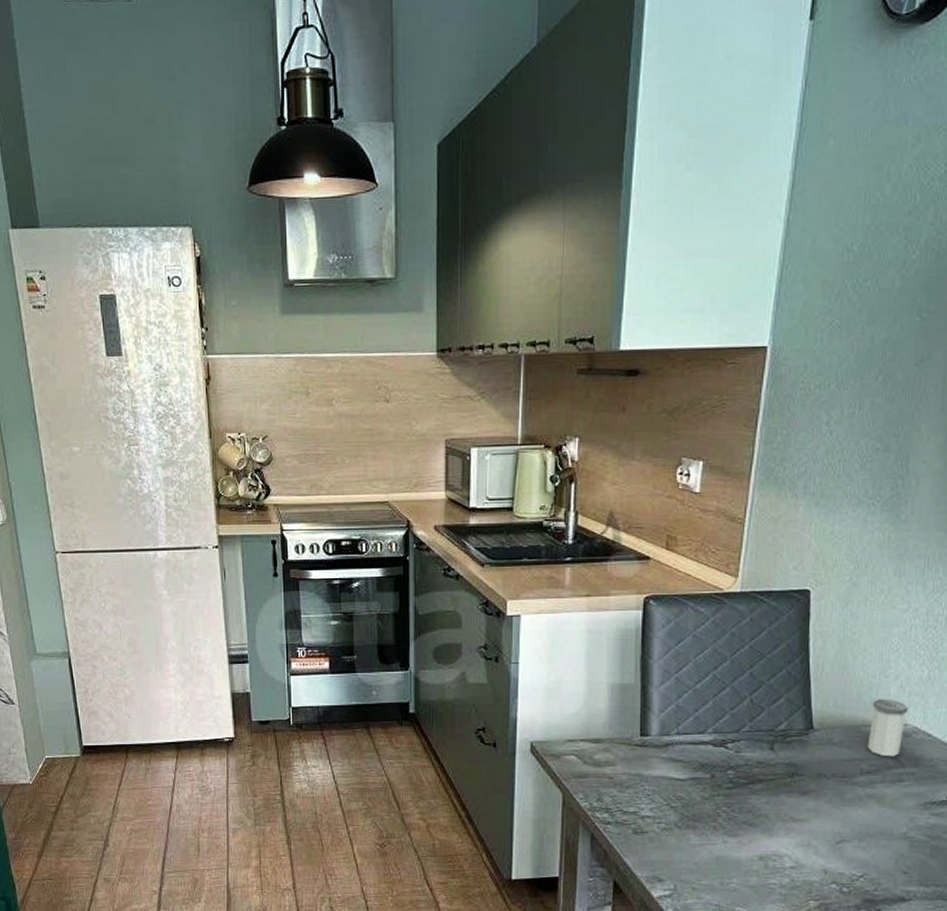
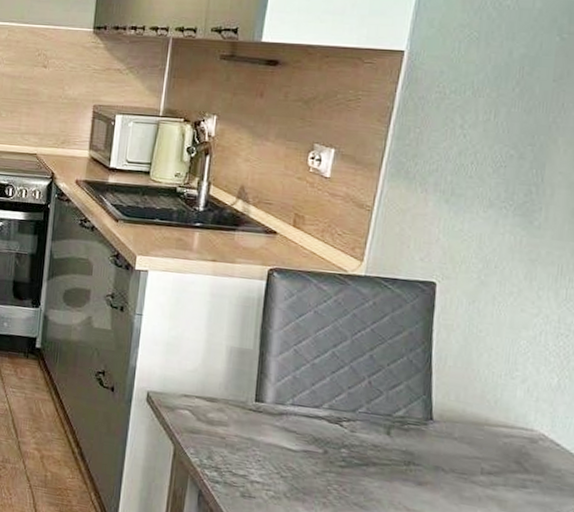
salt shaker: present [867,699,909,757] -> none [489,400,536,462]

